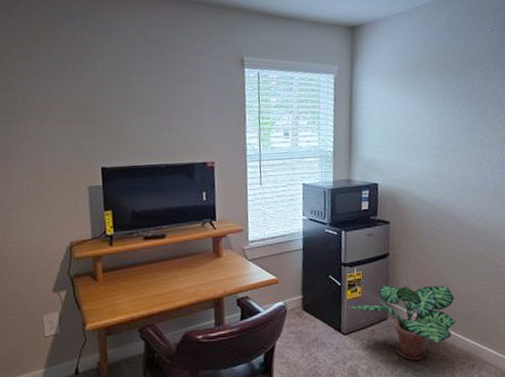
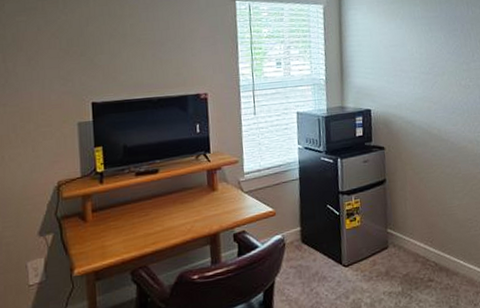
potted plant: present [347,284,456,360] -> none [347,209,457,291]

